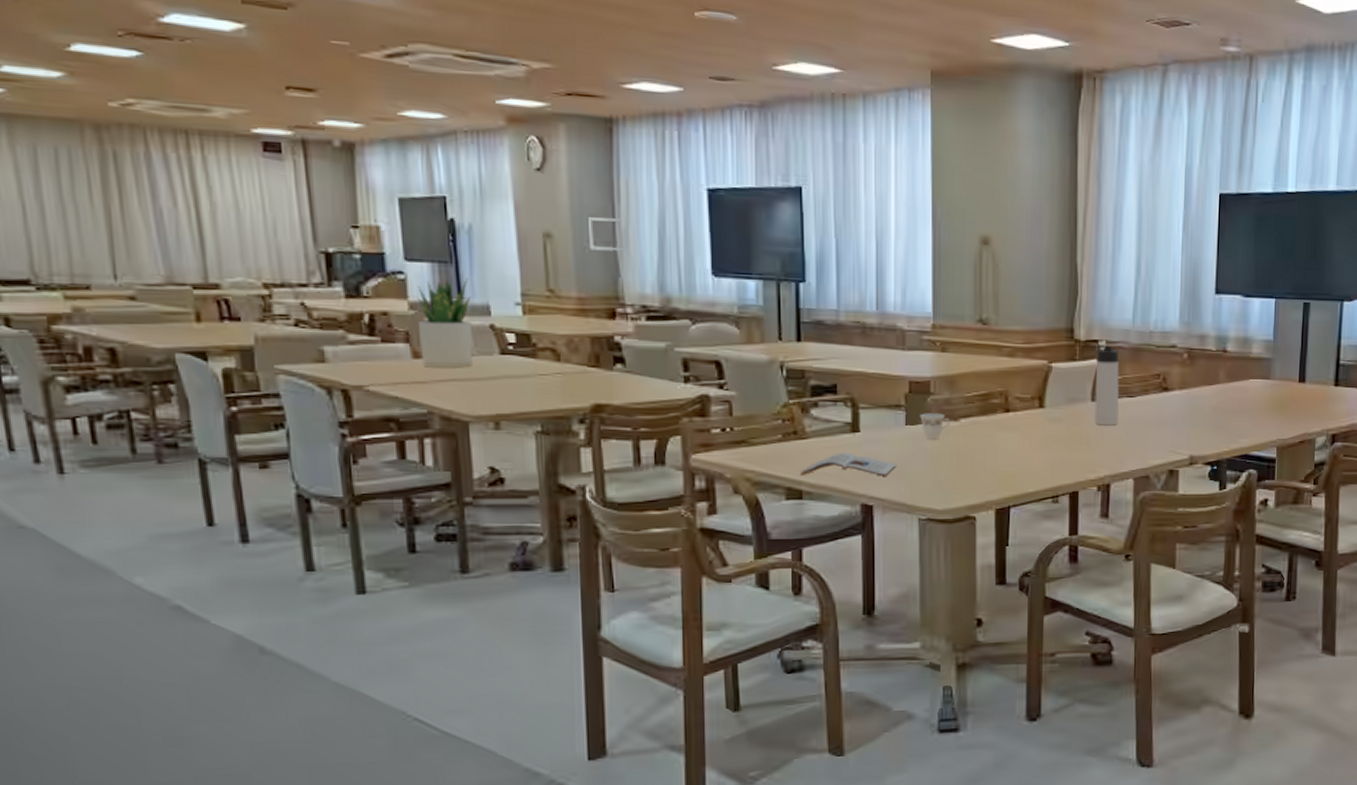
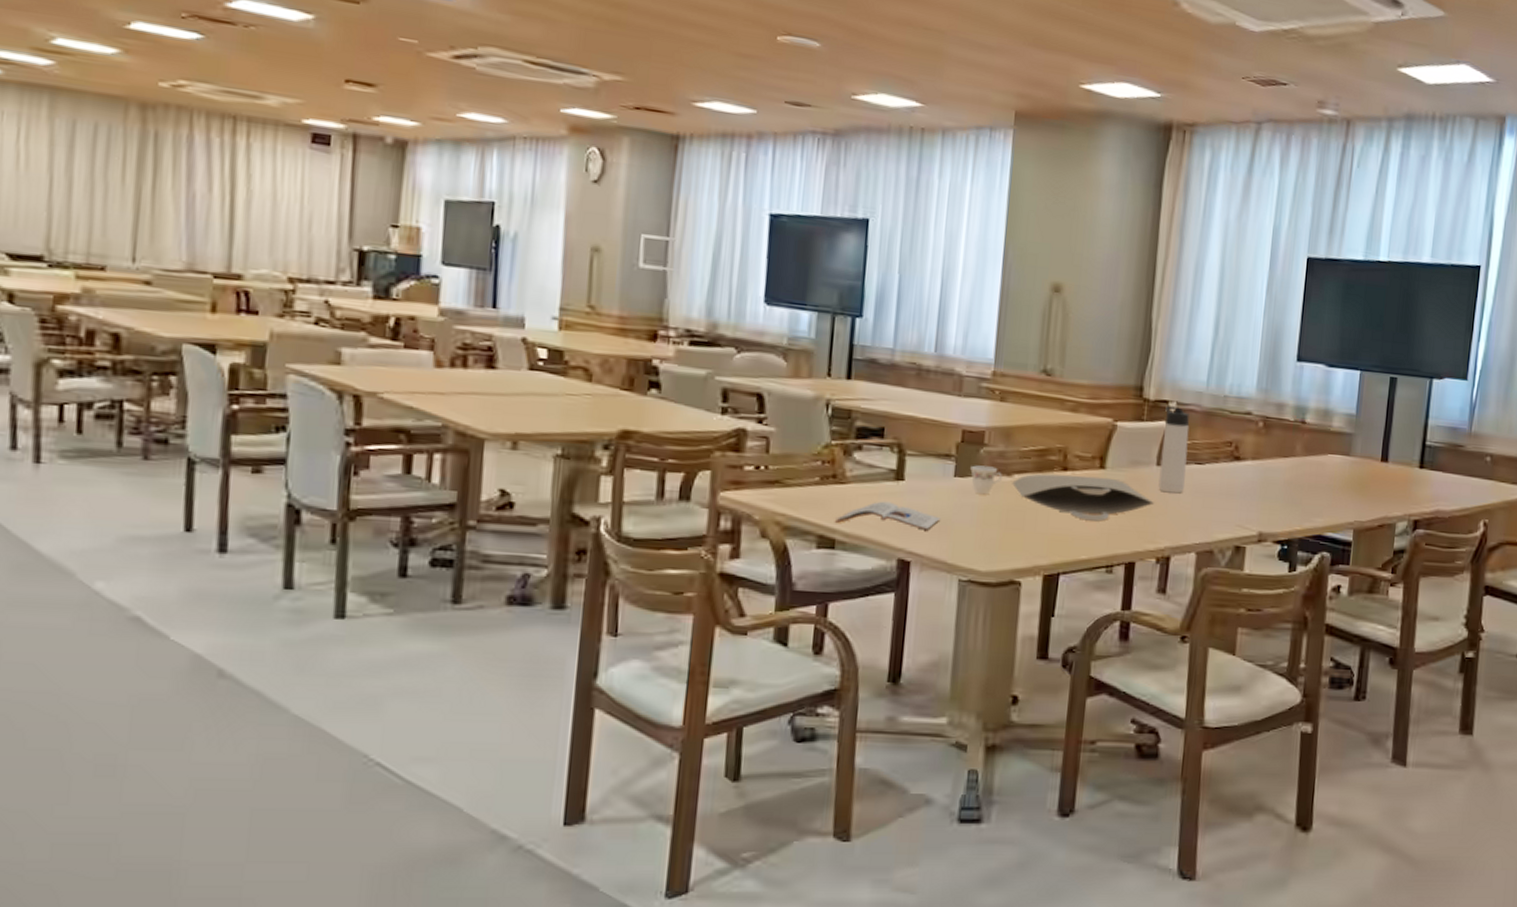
planter: present [418,276,474,369] -> none [444,284,507,382]
tote bag: none [959,415,1091,457] -> present [1012,473,1154,522]

